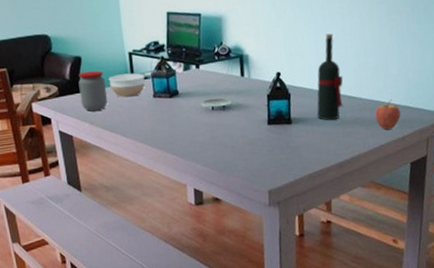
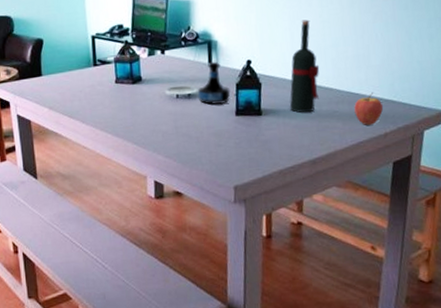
jar: present [78,70,107,112] -> none [39,53,68,96]
bowl: present [108,73,145,97] -> none [69,57,108,82]
tequila bottle: none [231,74,263,115] -> present [197,61,231,105]

